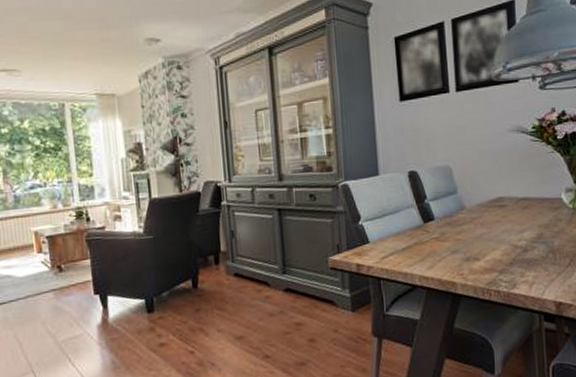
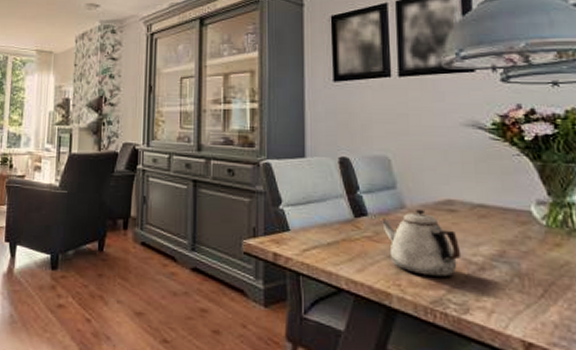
teapot: none [445,208,510,264] -> present [380,208,462,278]

